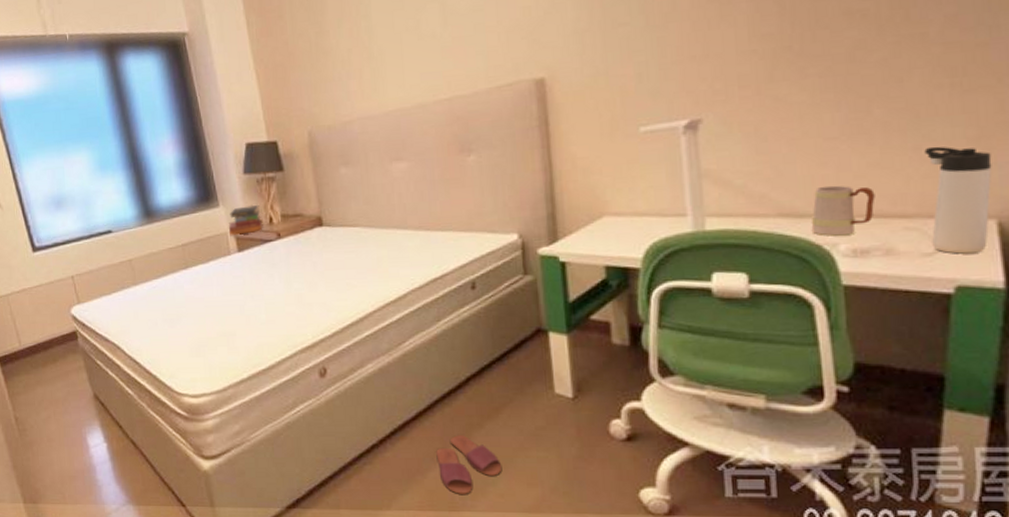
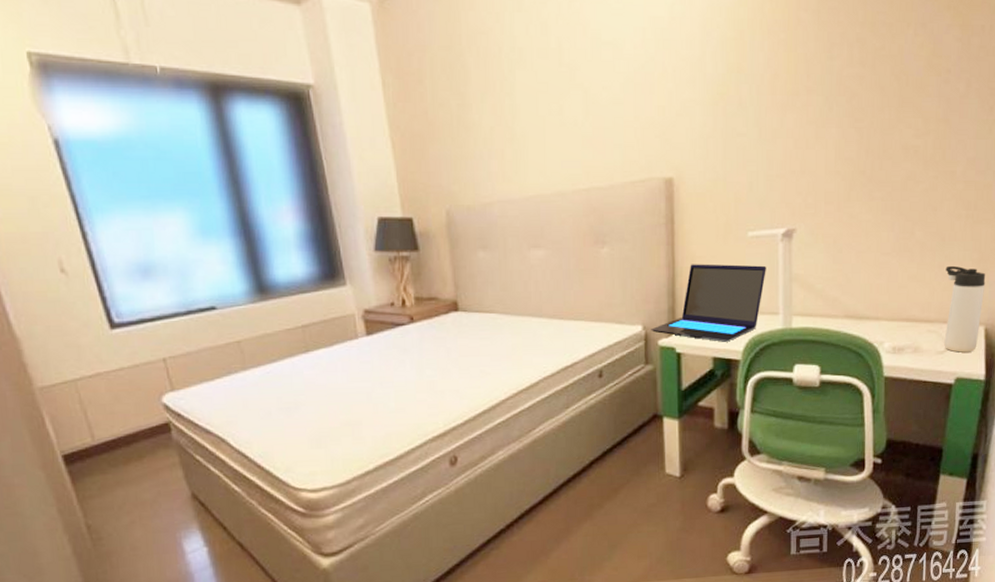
books: present [228,204,263,237] -> none [356,285,395,319]
slippers: present [436,435,502,494] -> none [560,516,618,571]
laptop: none [528,162,667,249] -> present [651,264,766,342]
mug: present [811,185,875,237] -> none [866,293,911,336]

